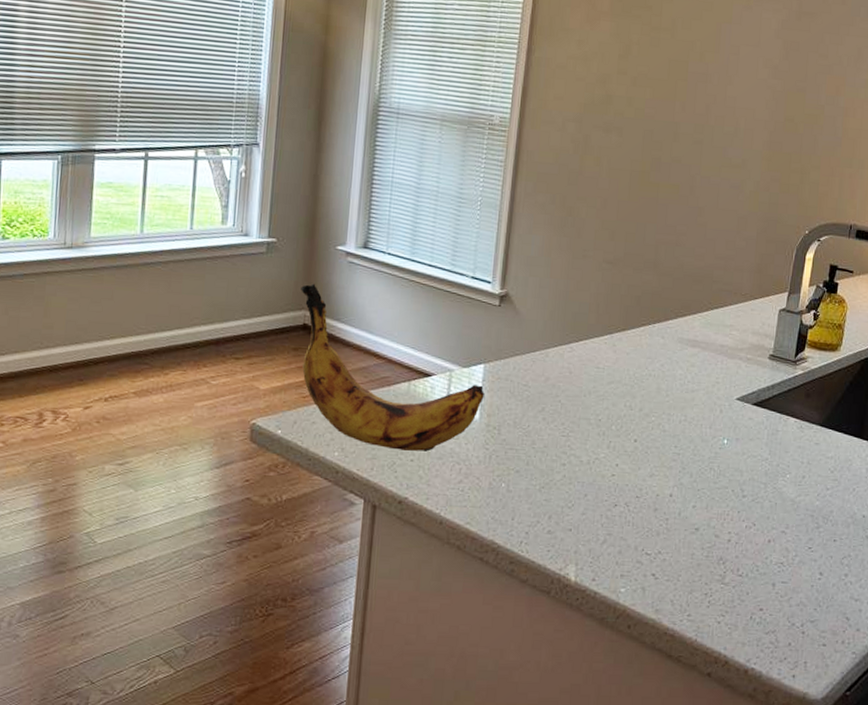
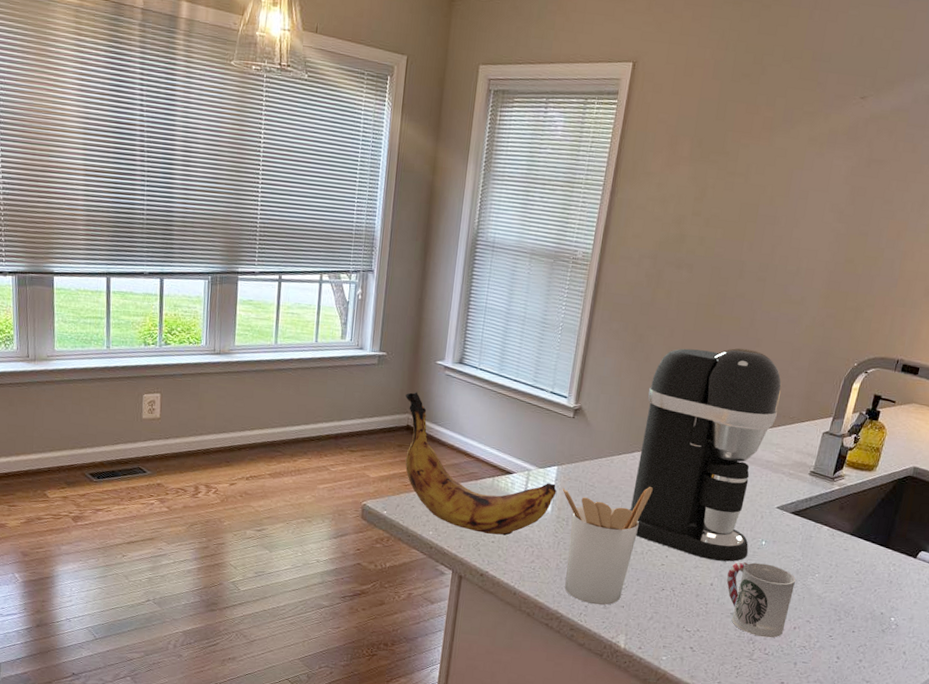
utensil holder: none [491,383,596,530] -> present [562,487,653,606]
coffee maker: none [571,218,730,467] -> present [629,348,782,562]
cup: none [688,465,765,556] -> present [726,562,796,638]

